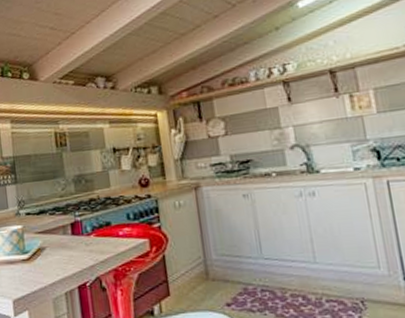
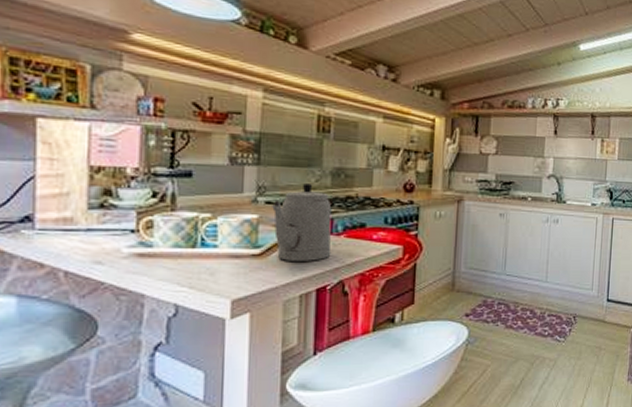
teapot: none [31,193,86,263] -> present [272,183,332,261]

